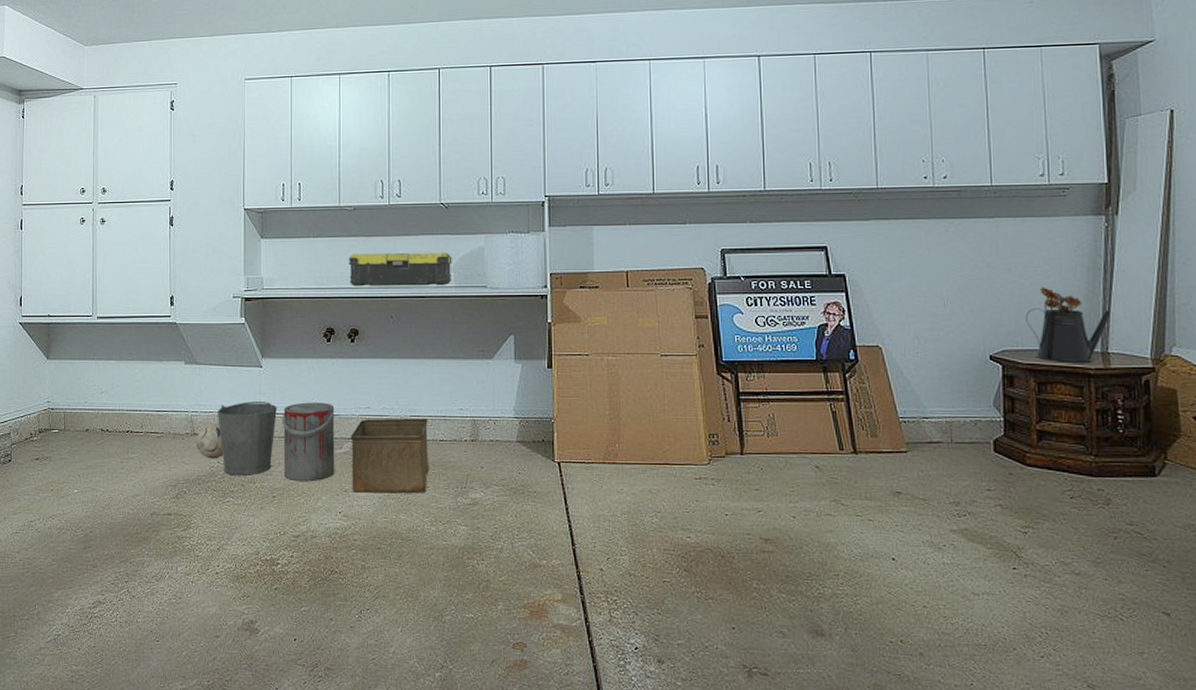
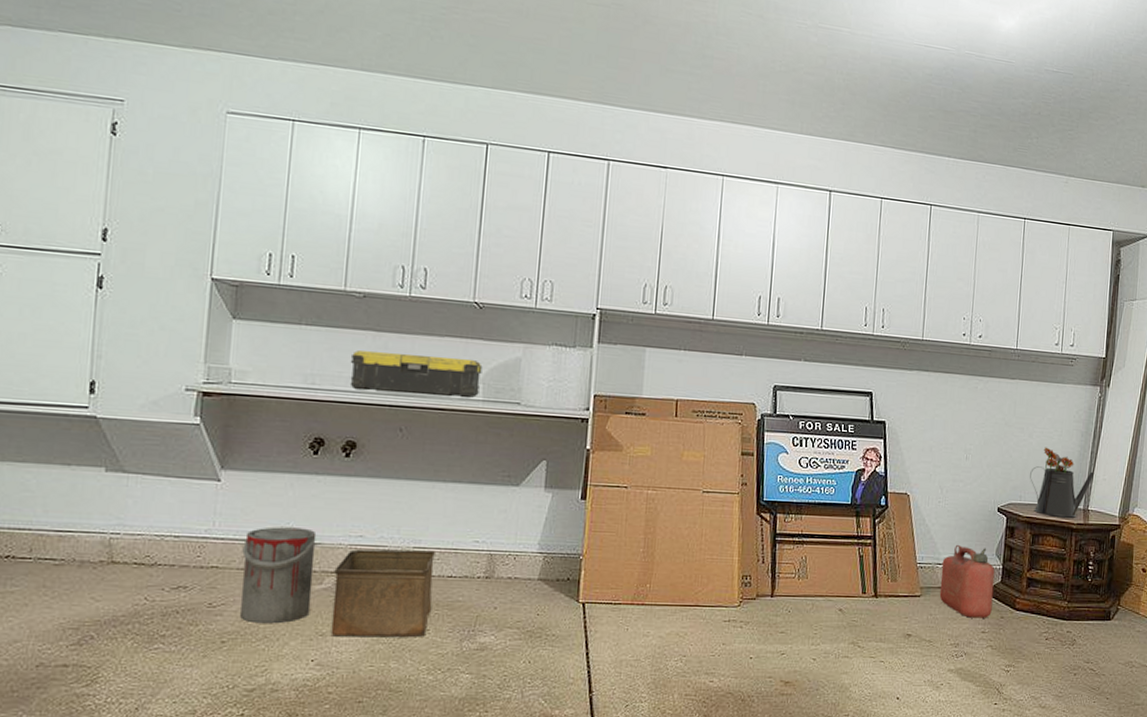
soccer ball: present [196,423,224,459] -> none [113,549,155,595]
bucket: present [218,401,277,475] -> none [149,523,237,616]
fuel can: none [928,396,997,475] -> present [939,544,995,618]

